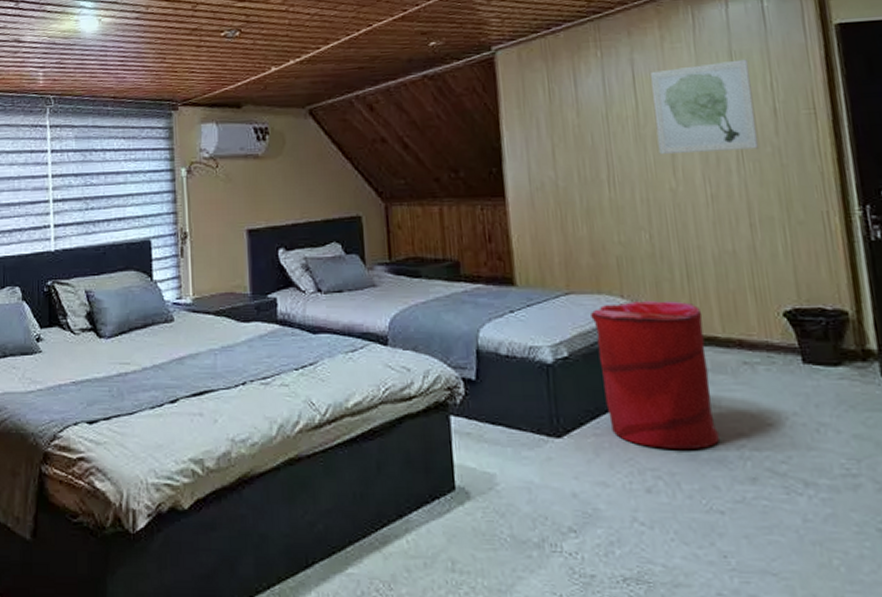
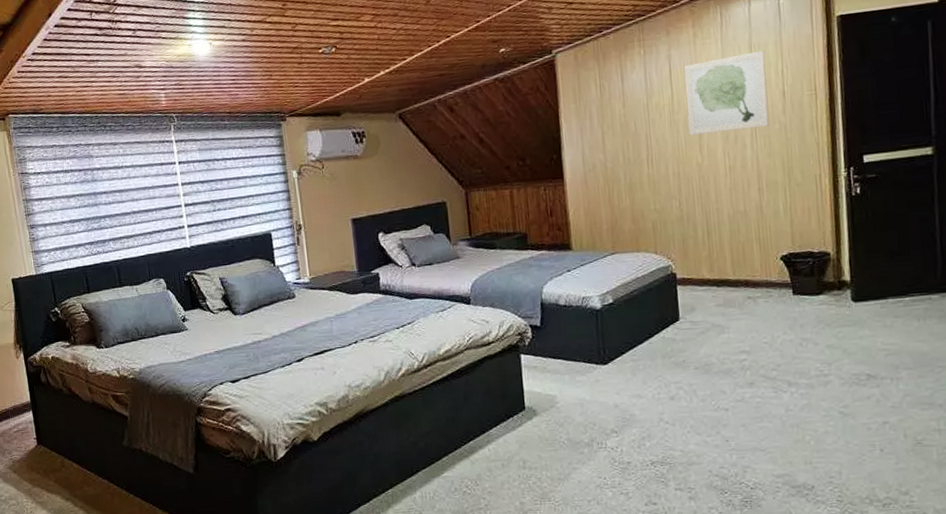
laundry hamper: present [591,300,721,451] -> none [631,253,728,367]

